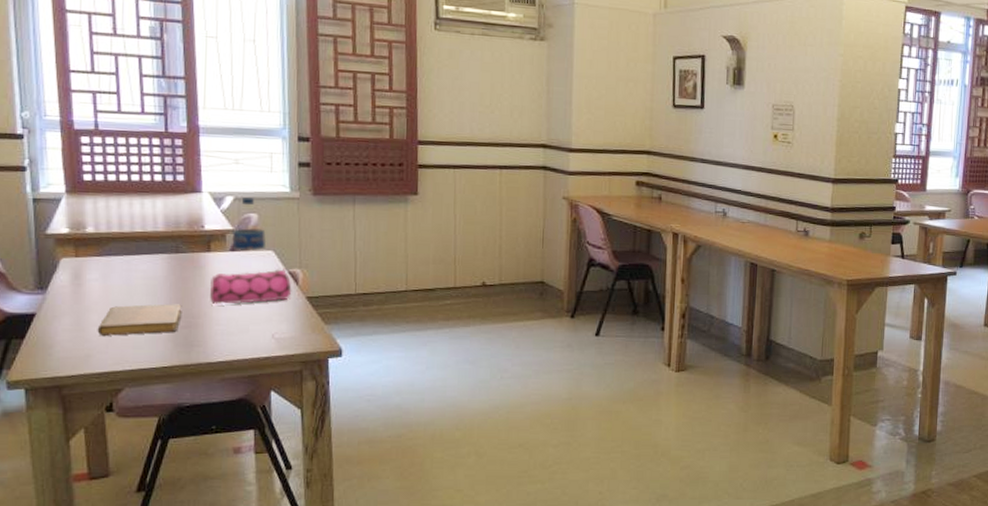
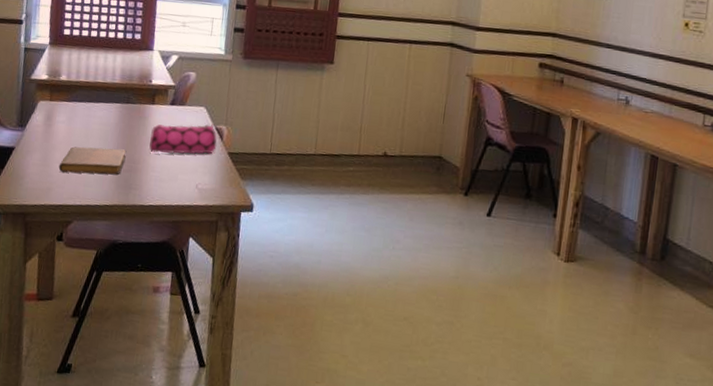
water bottle: present [232,197,266,251] -> none [173,57,201,106]

